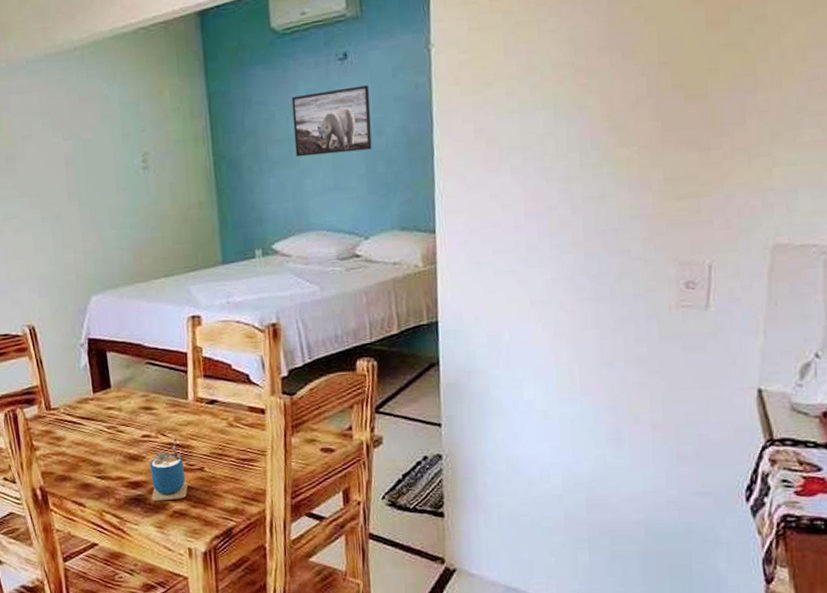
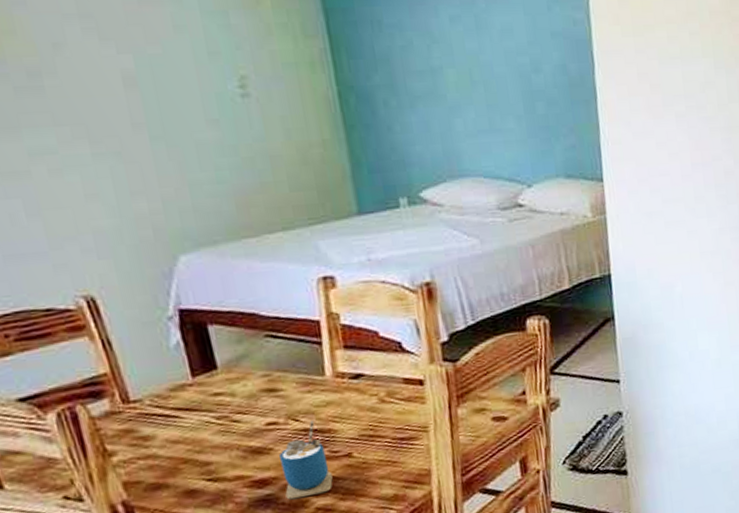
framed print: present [291,85,372,157] -> none [431,16,530,93]

